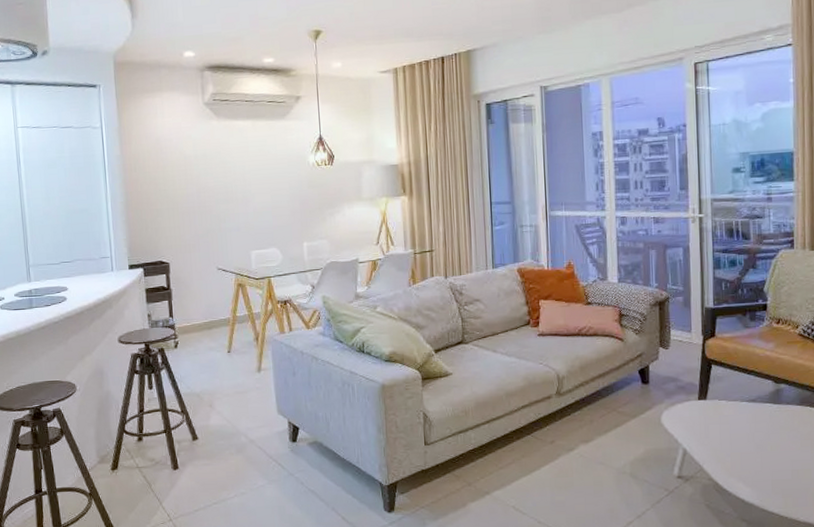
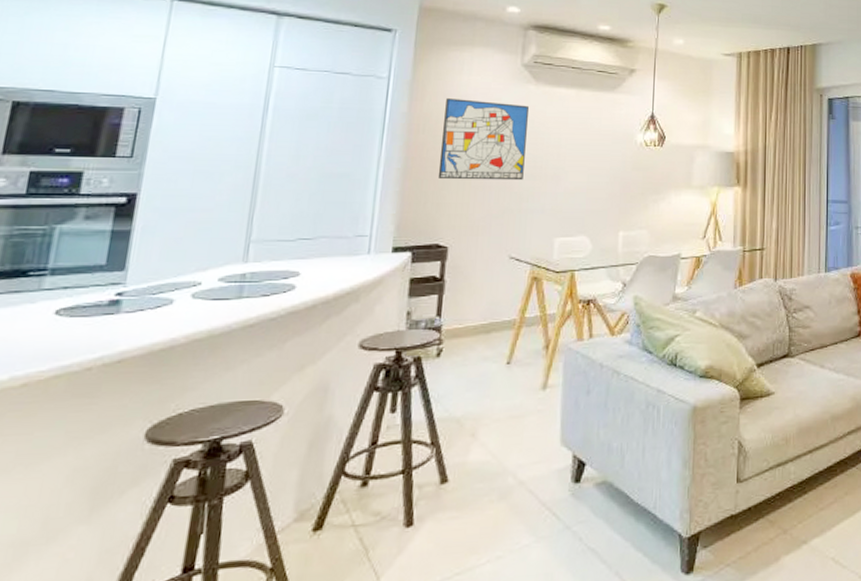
wall art: none [148,139,219,209] -> present [437,98,529,181]

